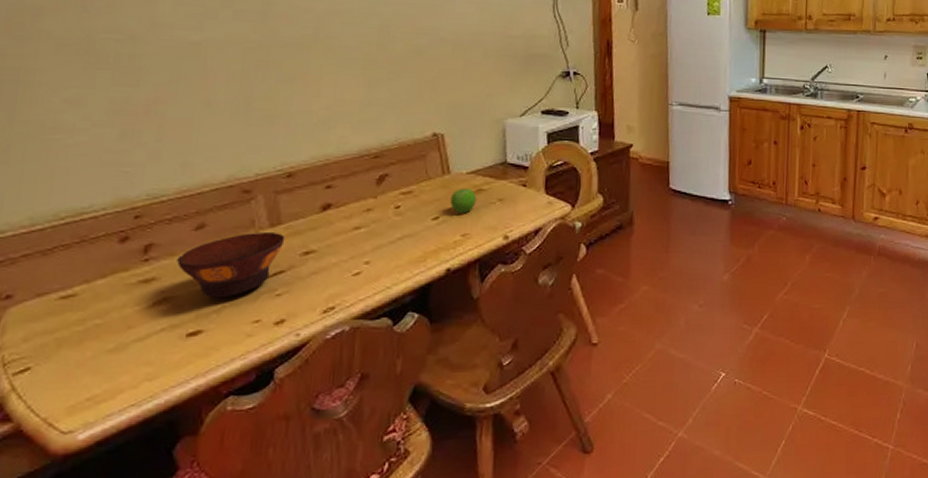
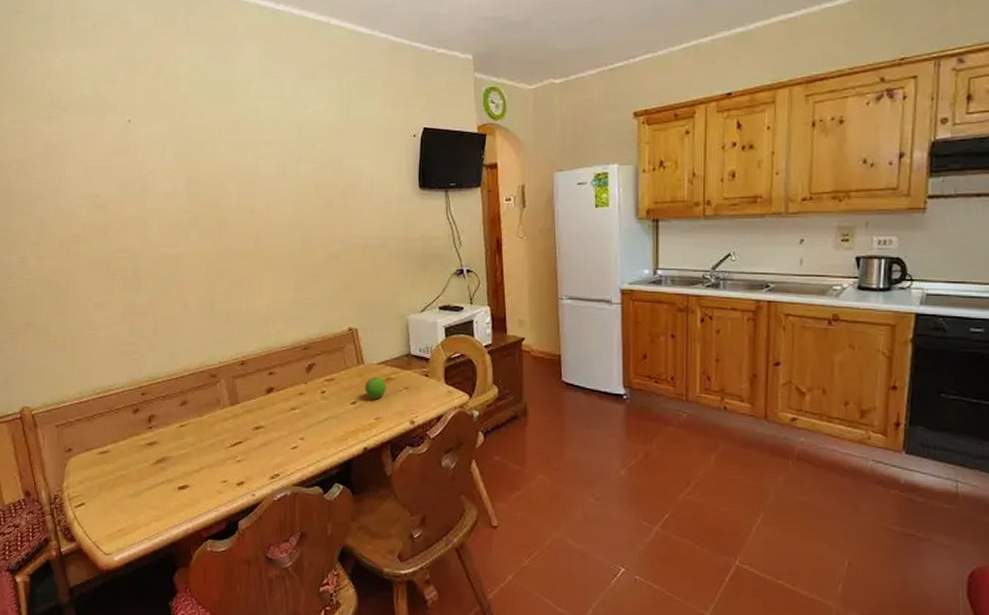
bowl: present [177,233,285,298] -> none [170,409,242,461]

